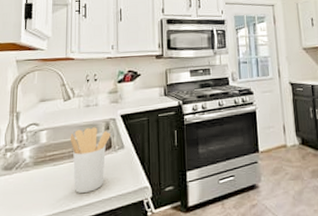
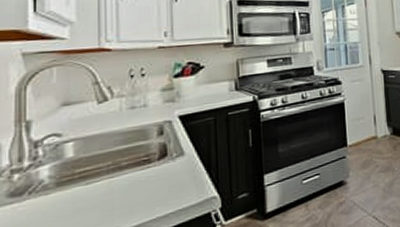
utensil holder: present [70,127,110,194] -> none [108,132,165,215]

